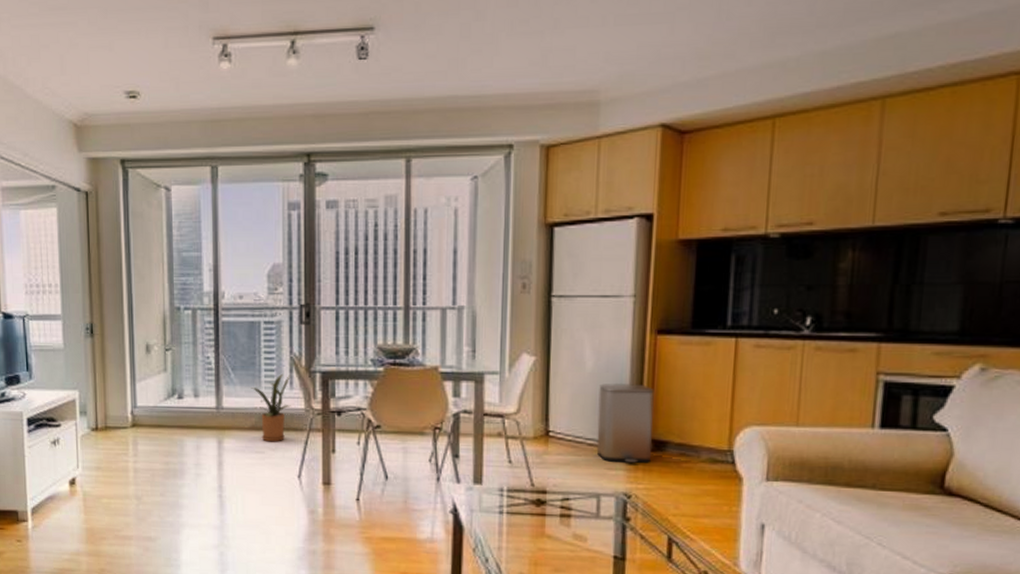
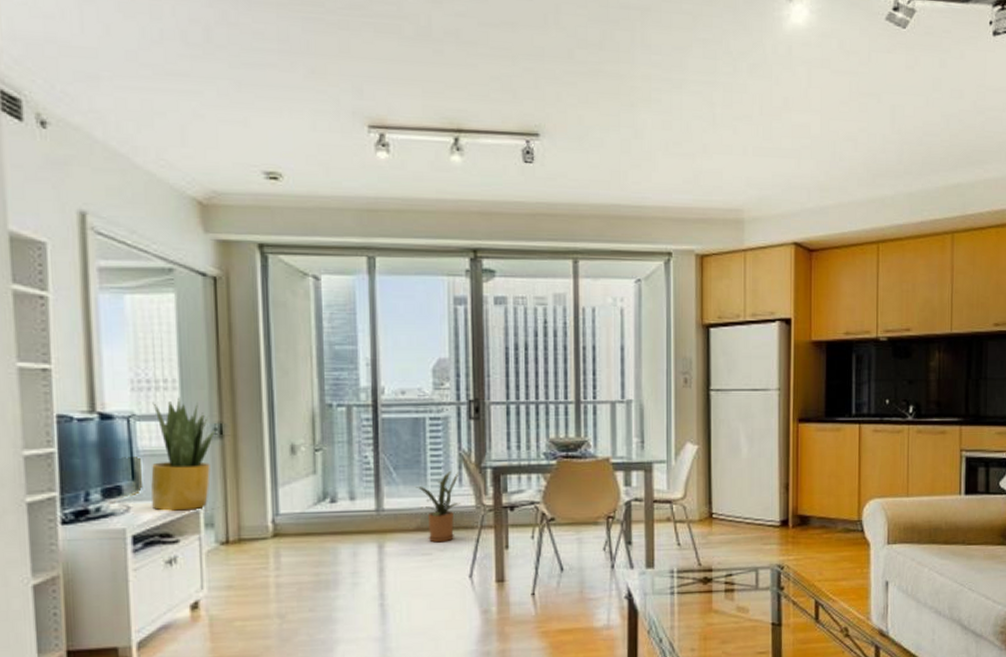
planter: none [40,300,88,399] -> present [151,397,216,511]
pedal bin: present [596,384,654,463] -> none [753,467,799,538]

